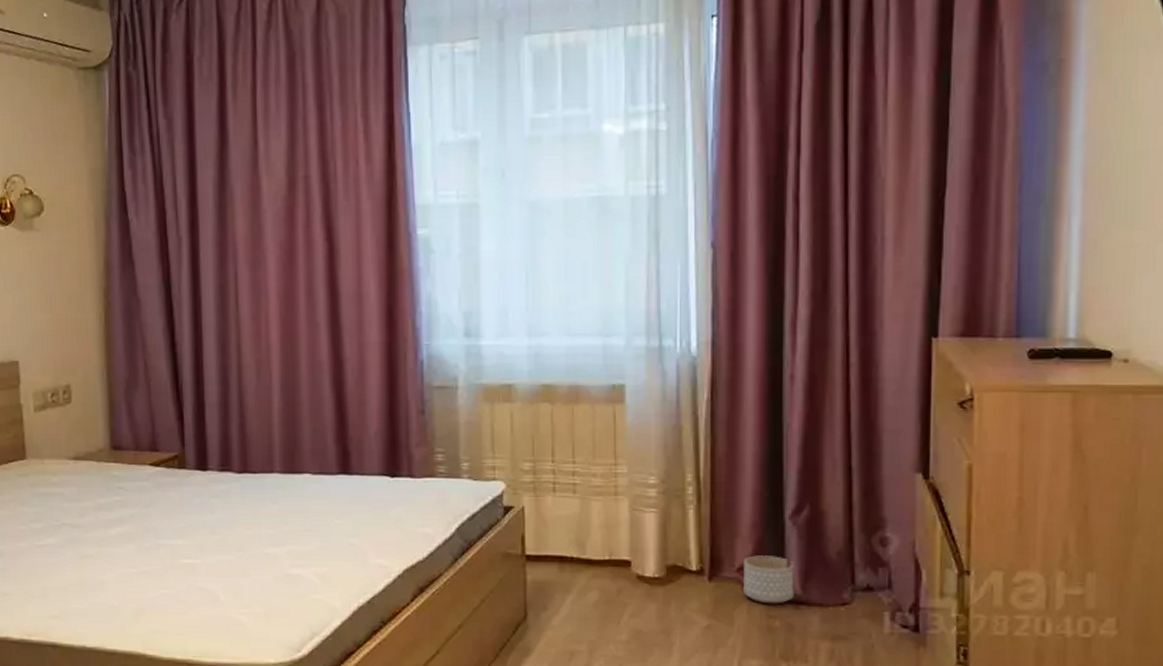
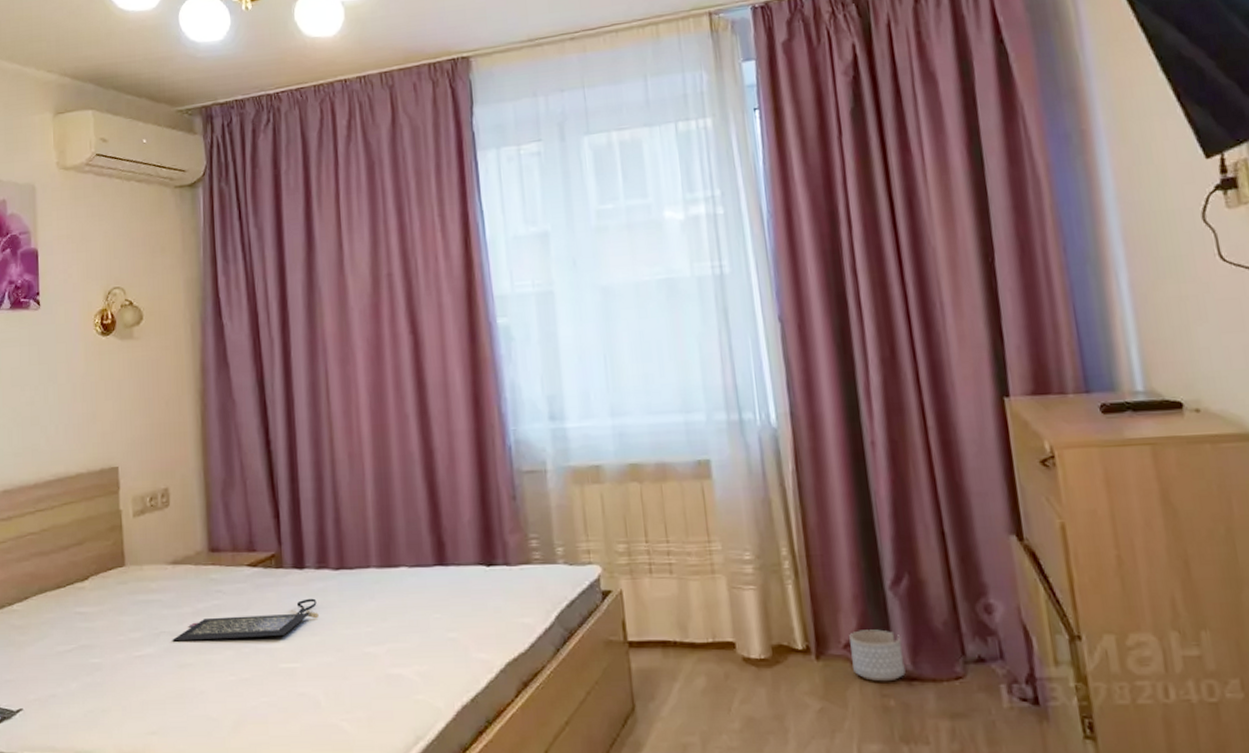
clutch bag: none [73,499,220,535] -> present [172,598,319,642]

